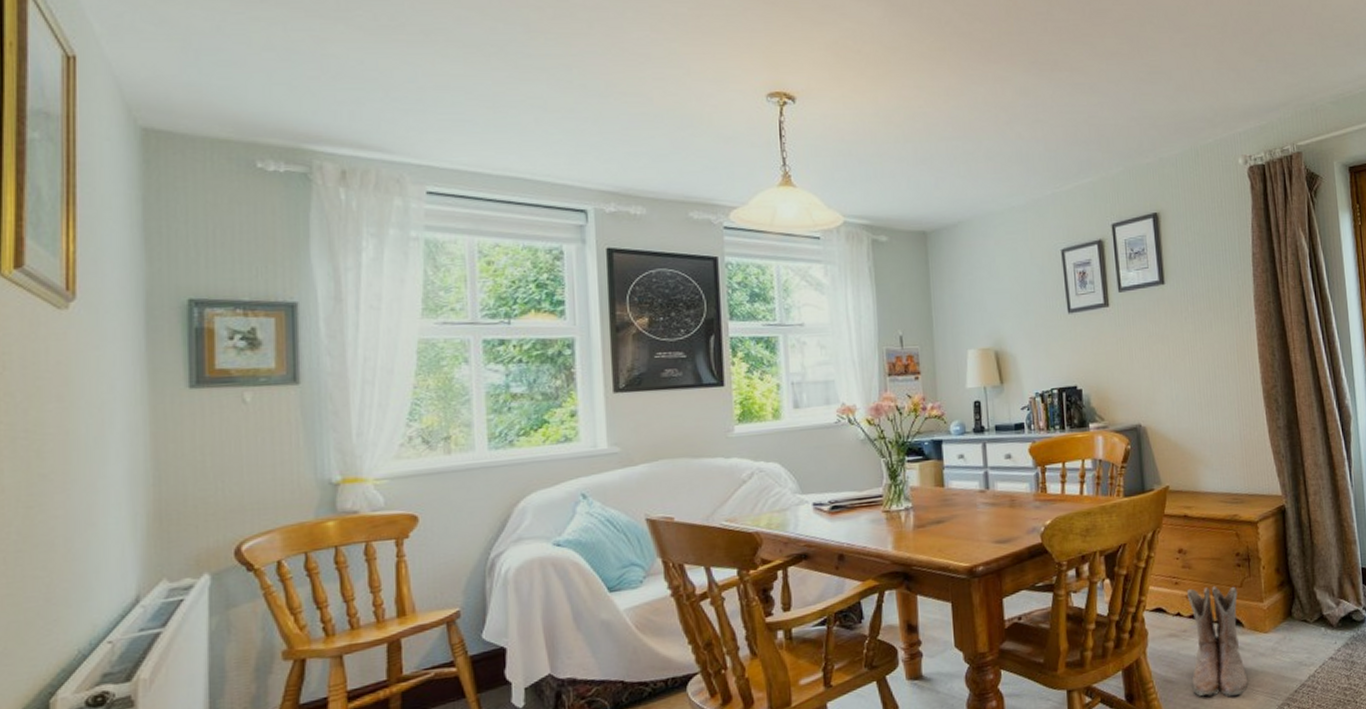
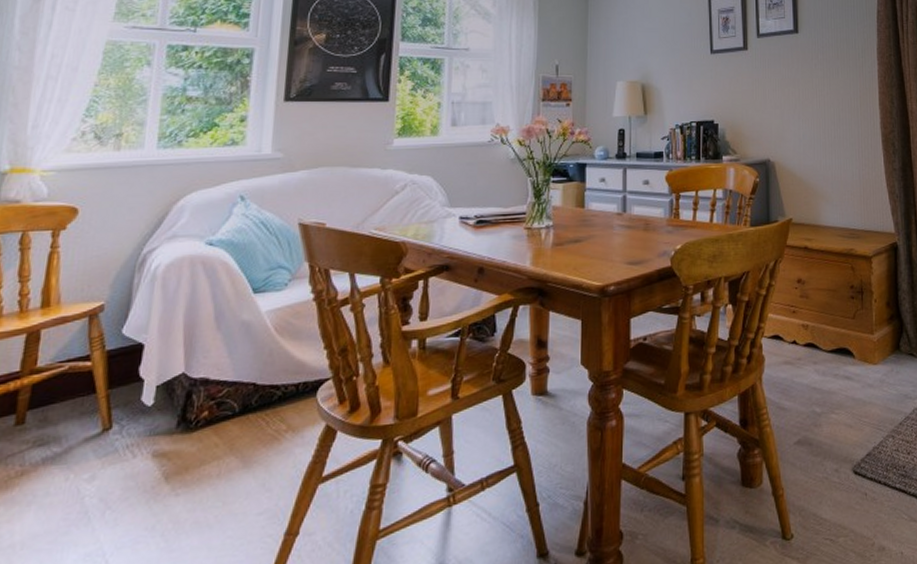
boots: present [1186,585,1249,697] -> none [803,316,857,427]

